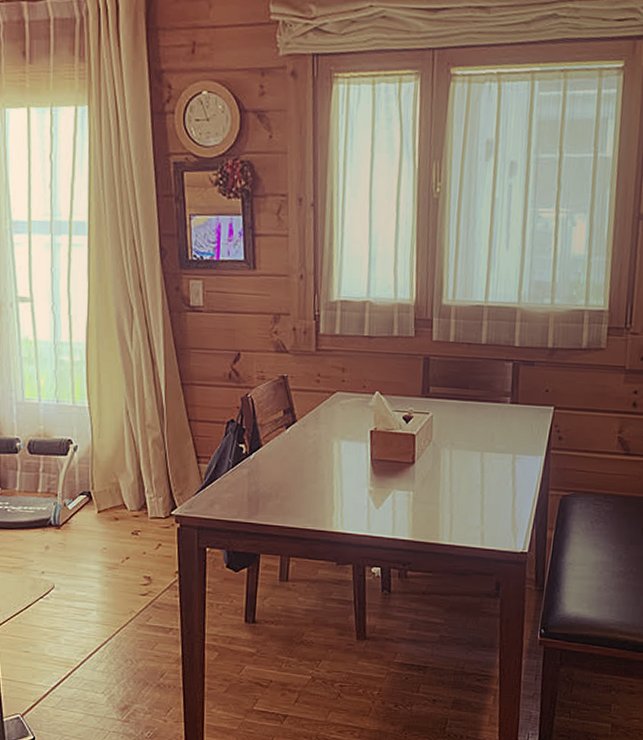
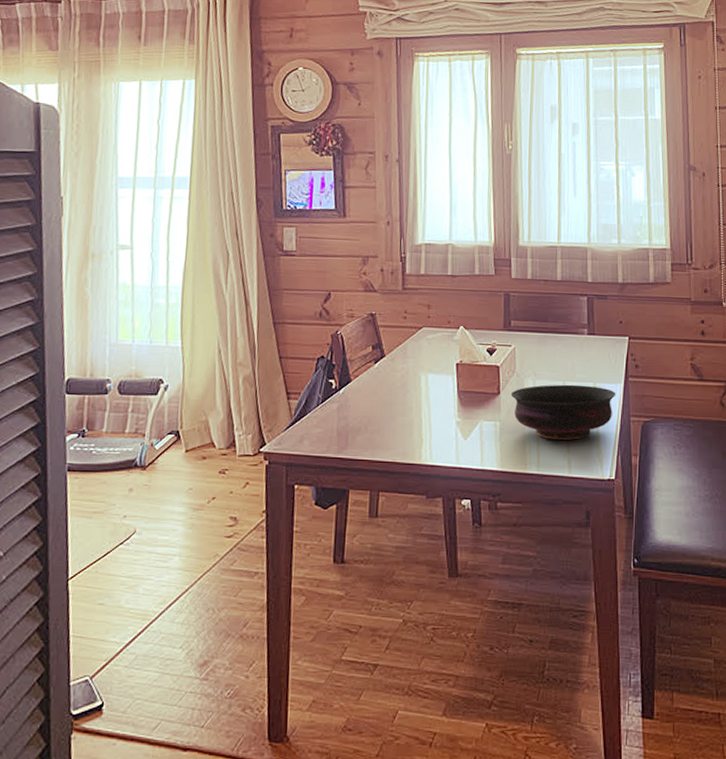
bowl: none [426,455,536,512] -> present [511,384,616,440]

